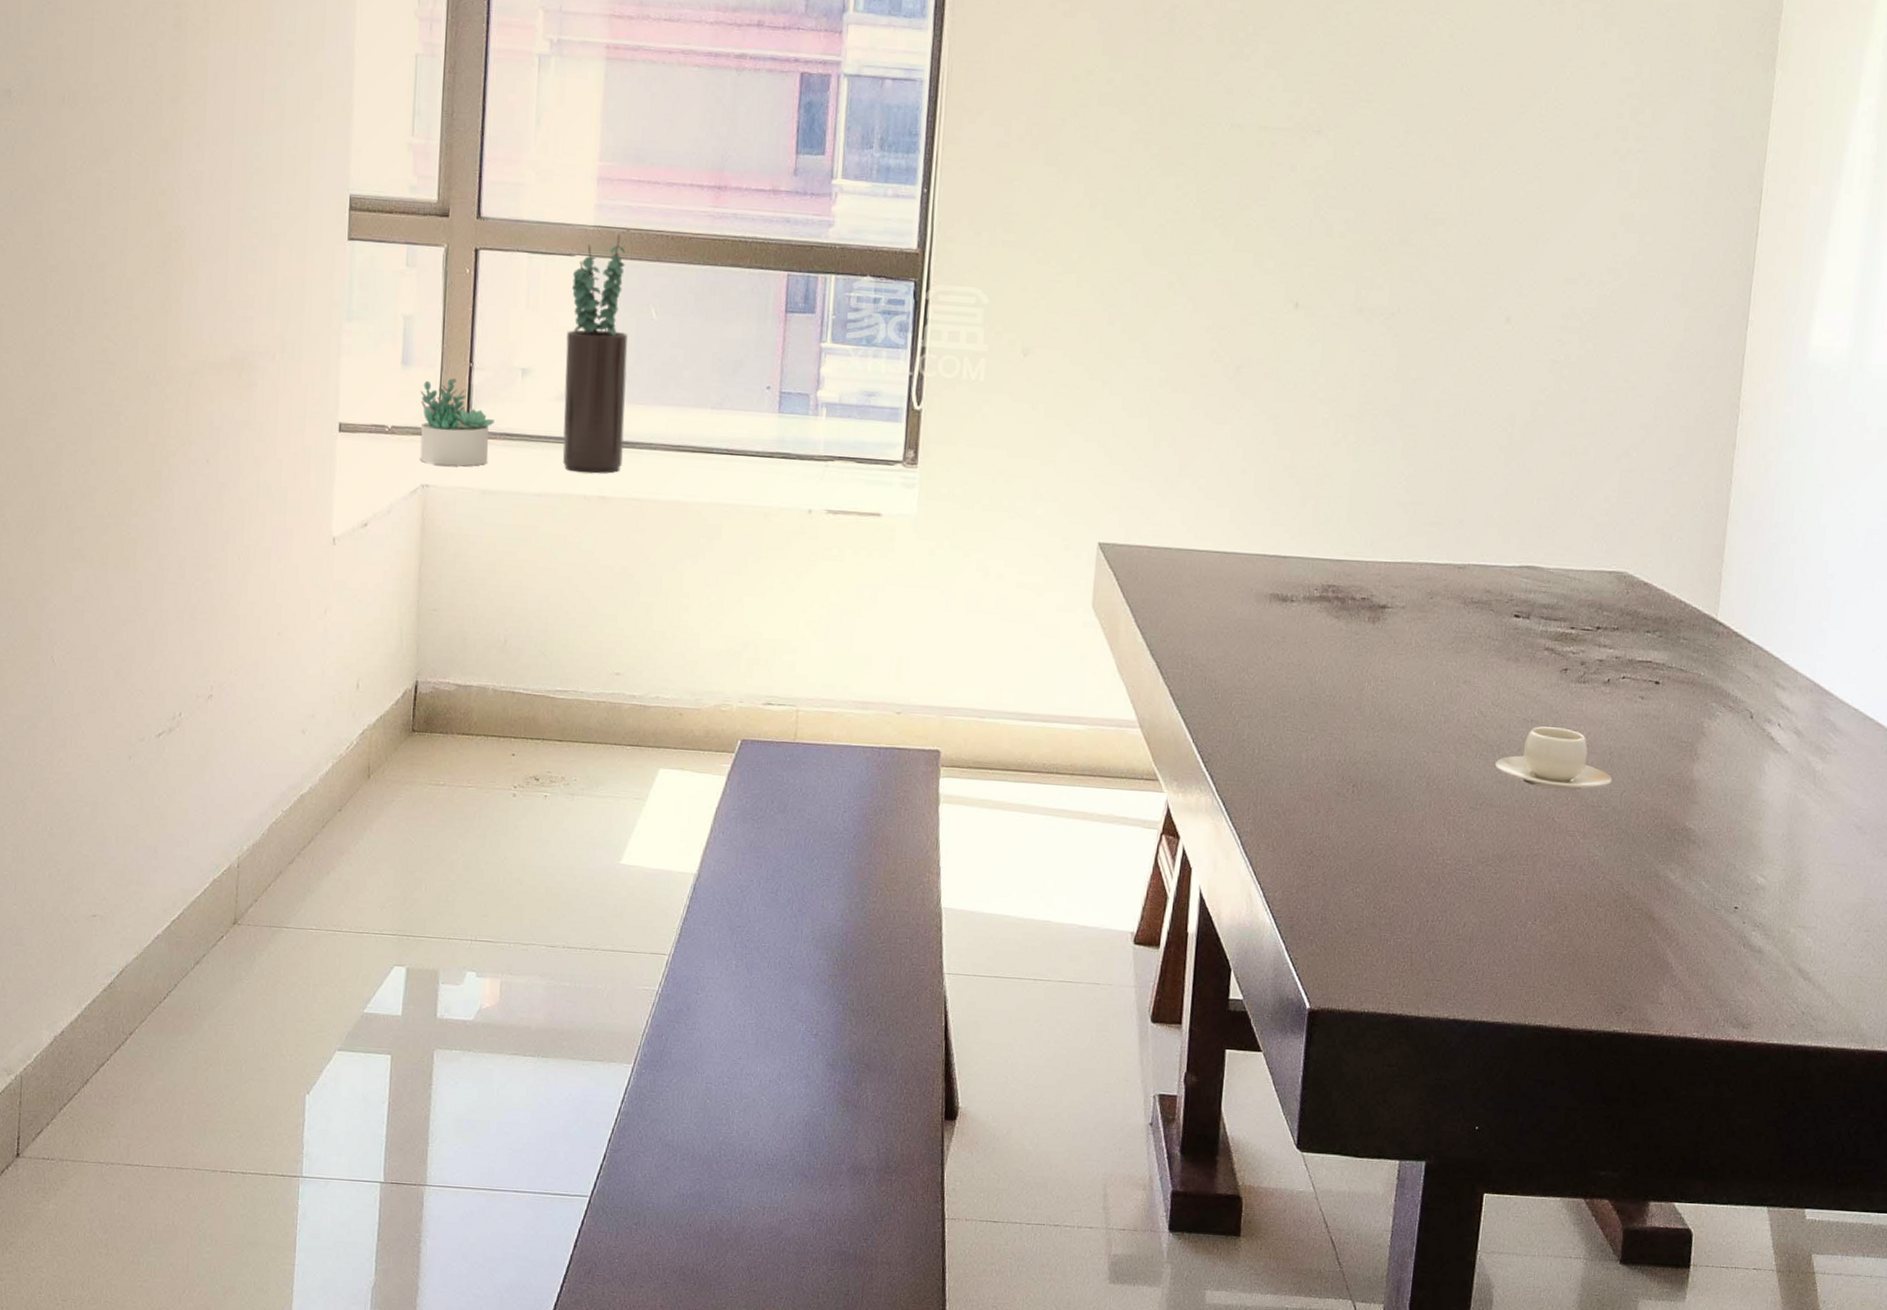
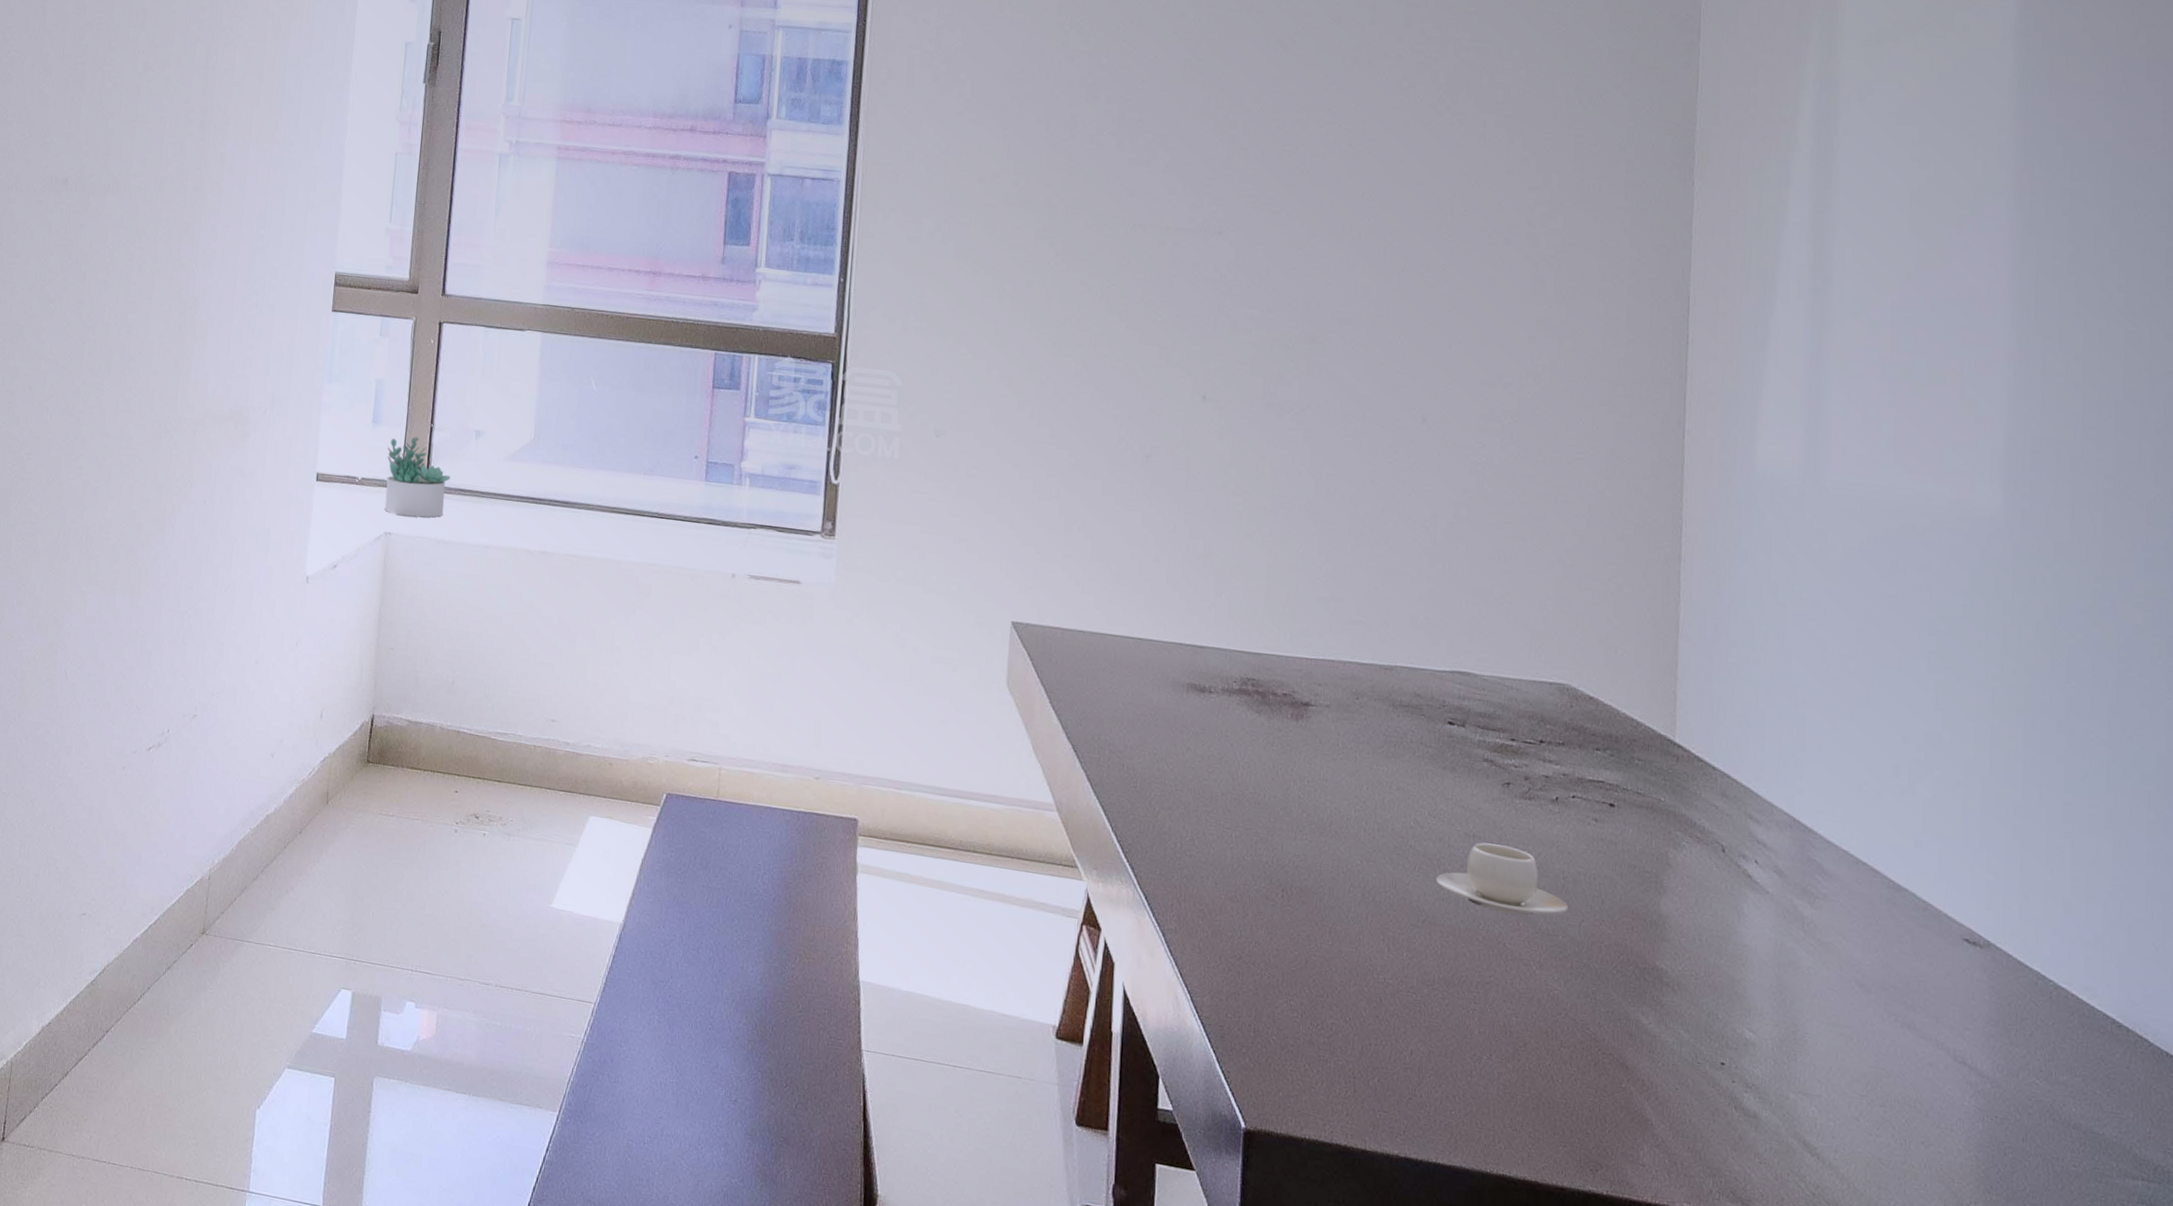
vase: present [562,234,628,473] -> none [509,312,571,530]

